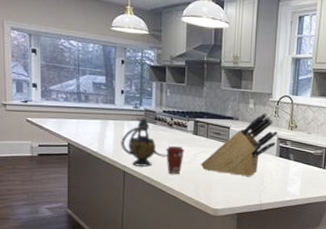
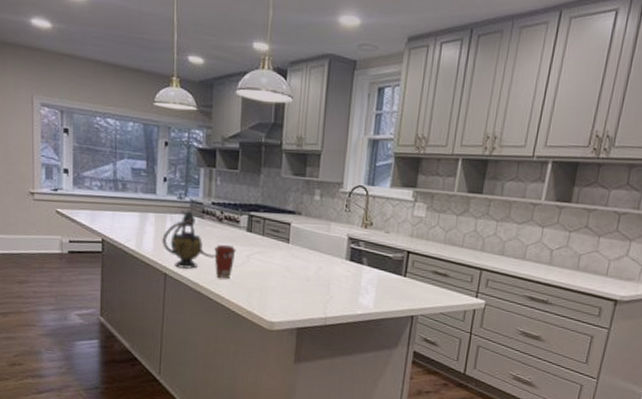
knife block: present [200,113,278,177] -> none [254,206,349,284]

